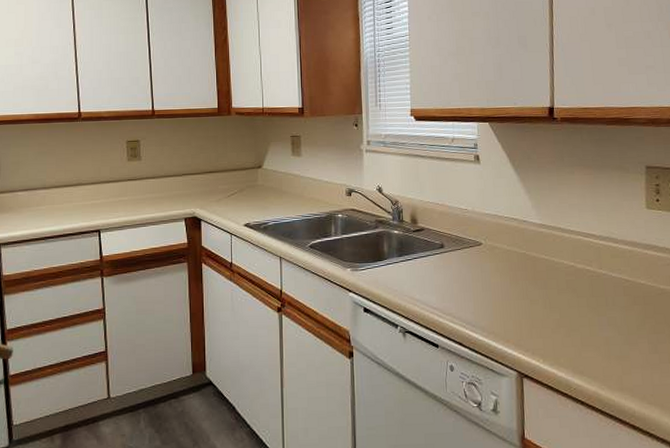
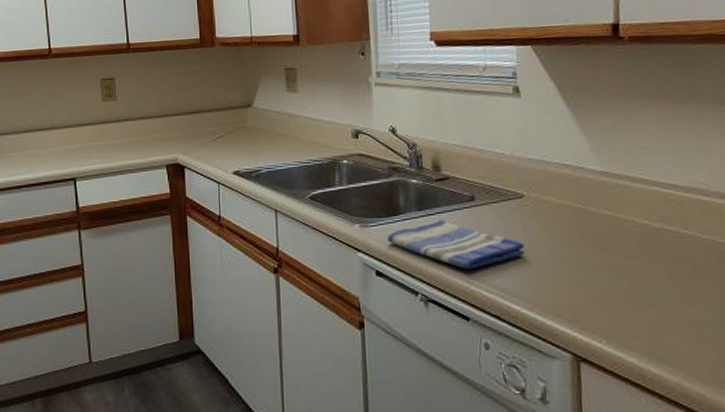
dish towel: none [373,263,482,305] -> present [387,219,525,269]

